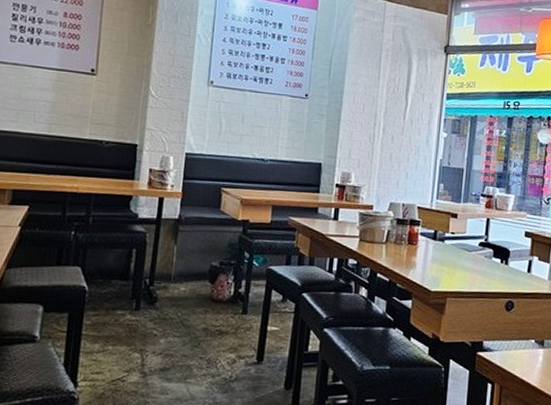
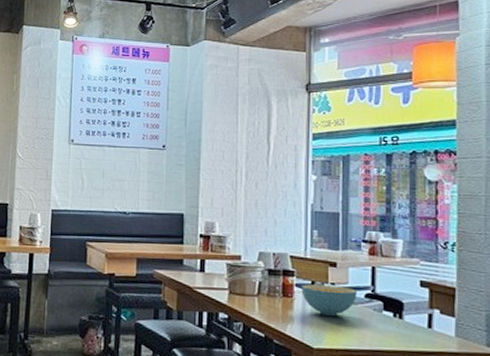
cereal bowl: none [425,233,472,262] -> present [301,284,357,316]

